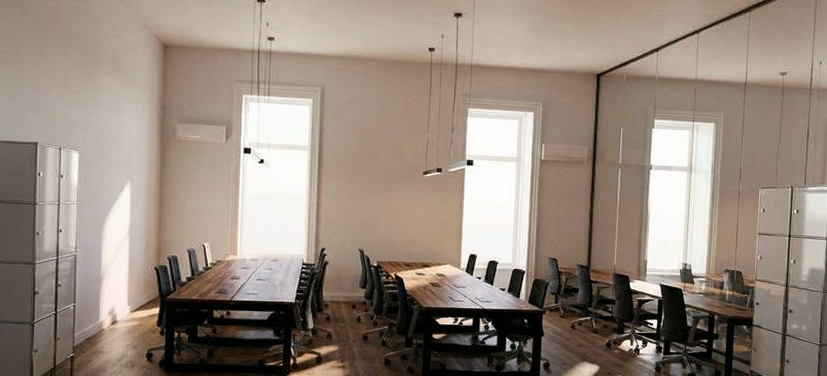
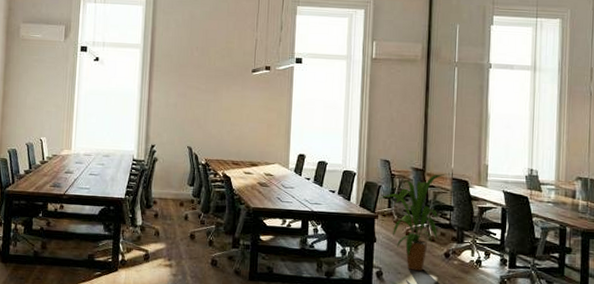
house plant: none [545,270,607,361] -> present [378,174,445,271]

